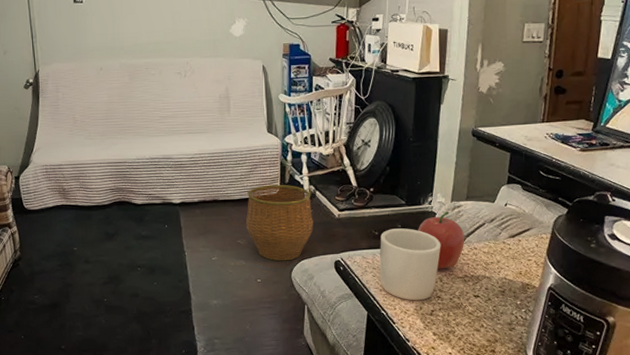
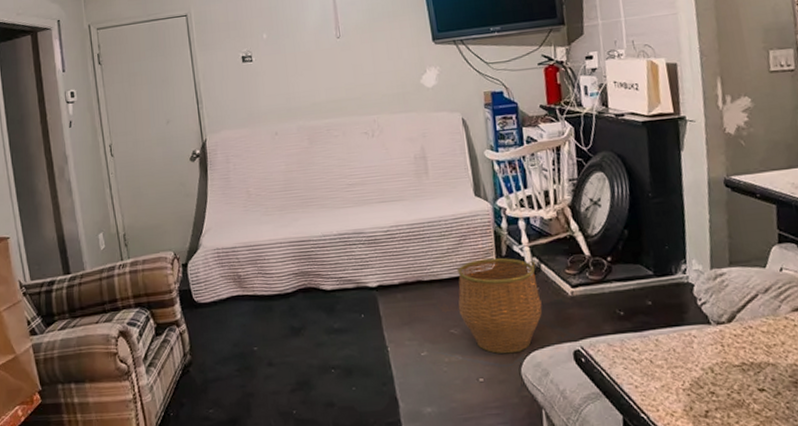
mug: present [379,228,441,301] -> none [627,305,707,399]
fruit: present [418,211,465,269] -> none [673,281,736,356]

